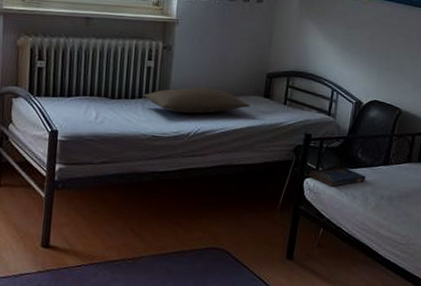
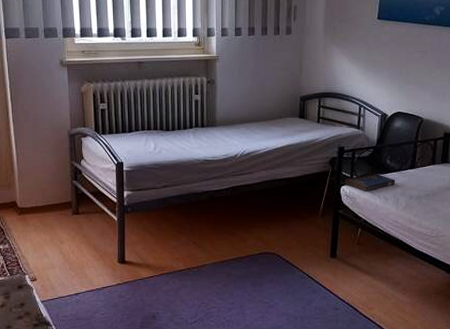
pillow: present [143,87,251,114] -> none [194,114,288,138]

